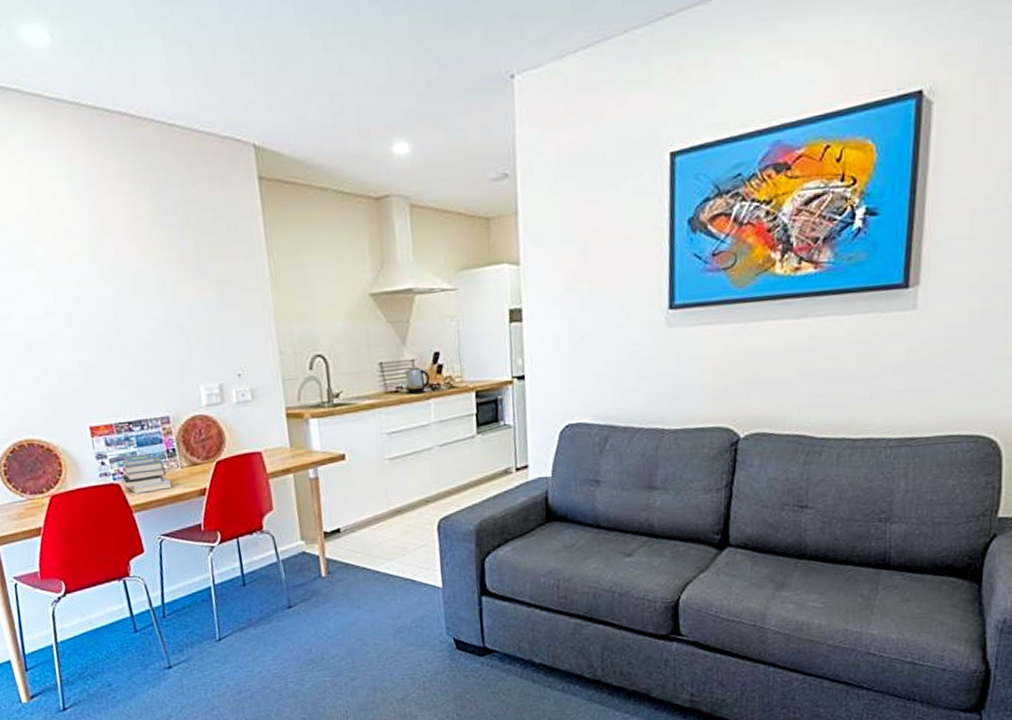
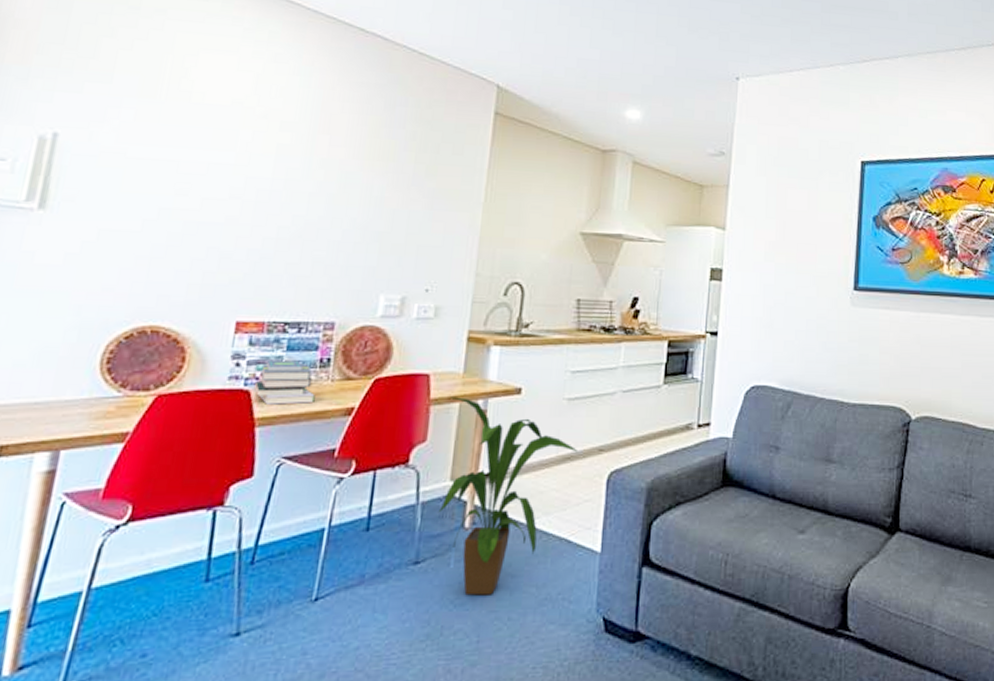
house plant: none [284,468,407,629] -> present [437,397,579,596]
kettle: present [405,367,430,395] -> none [599,308,625,336]

